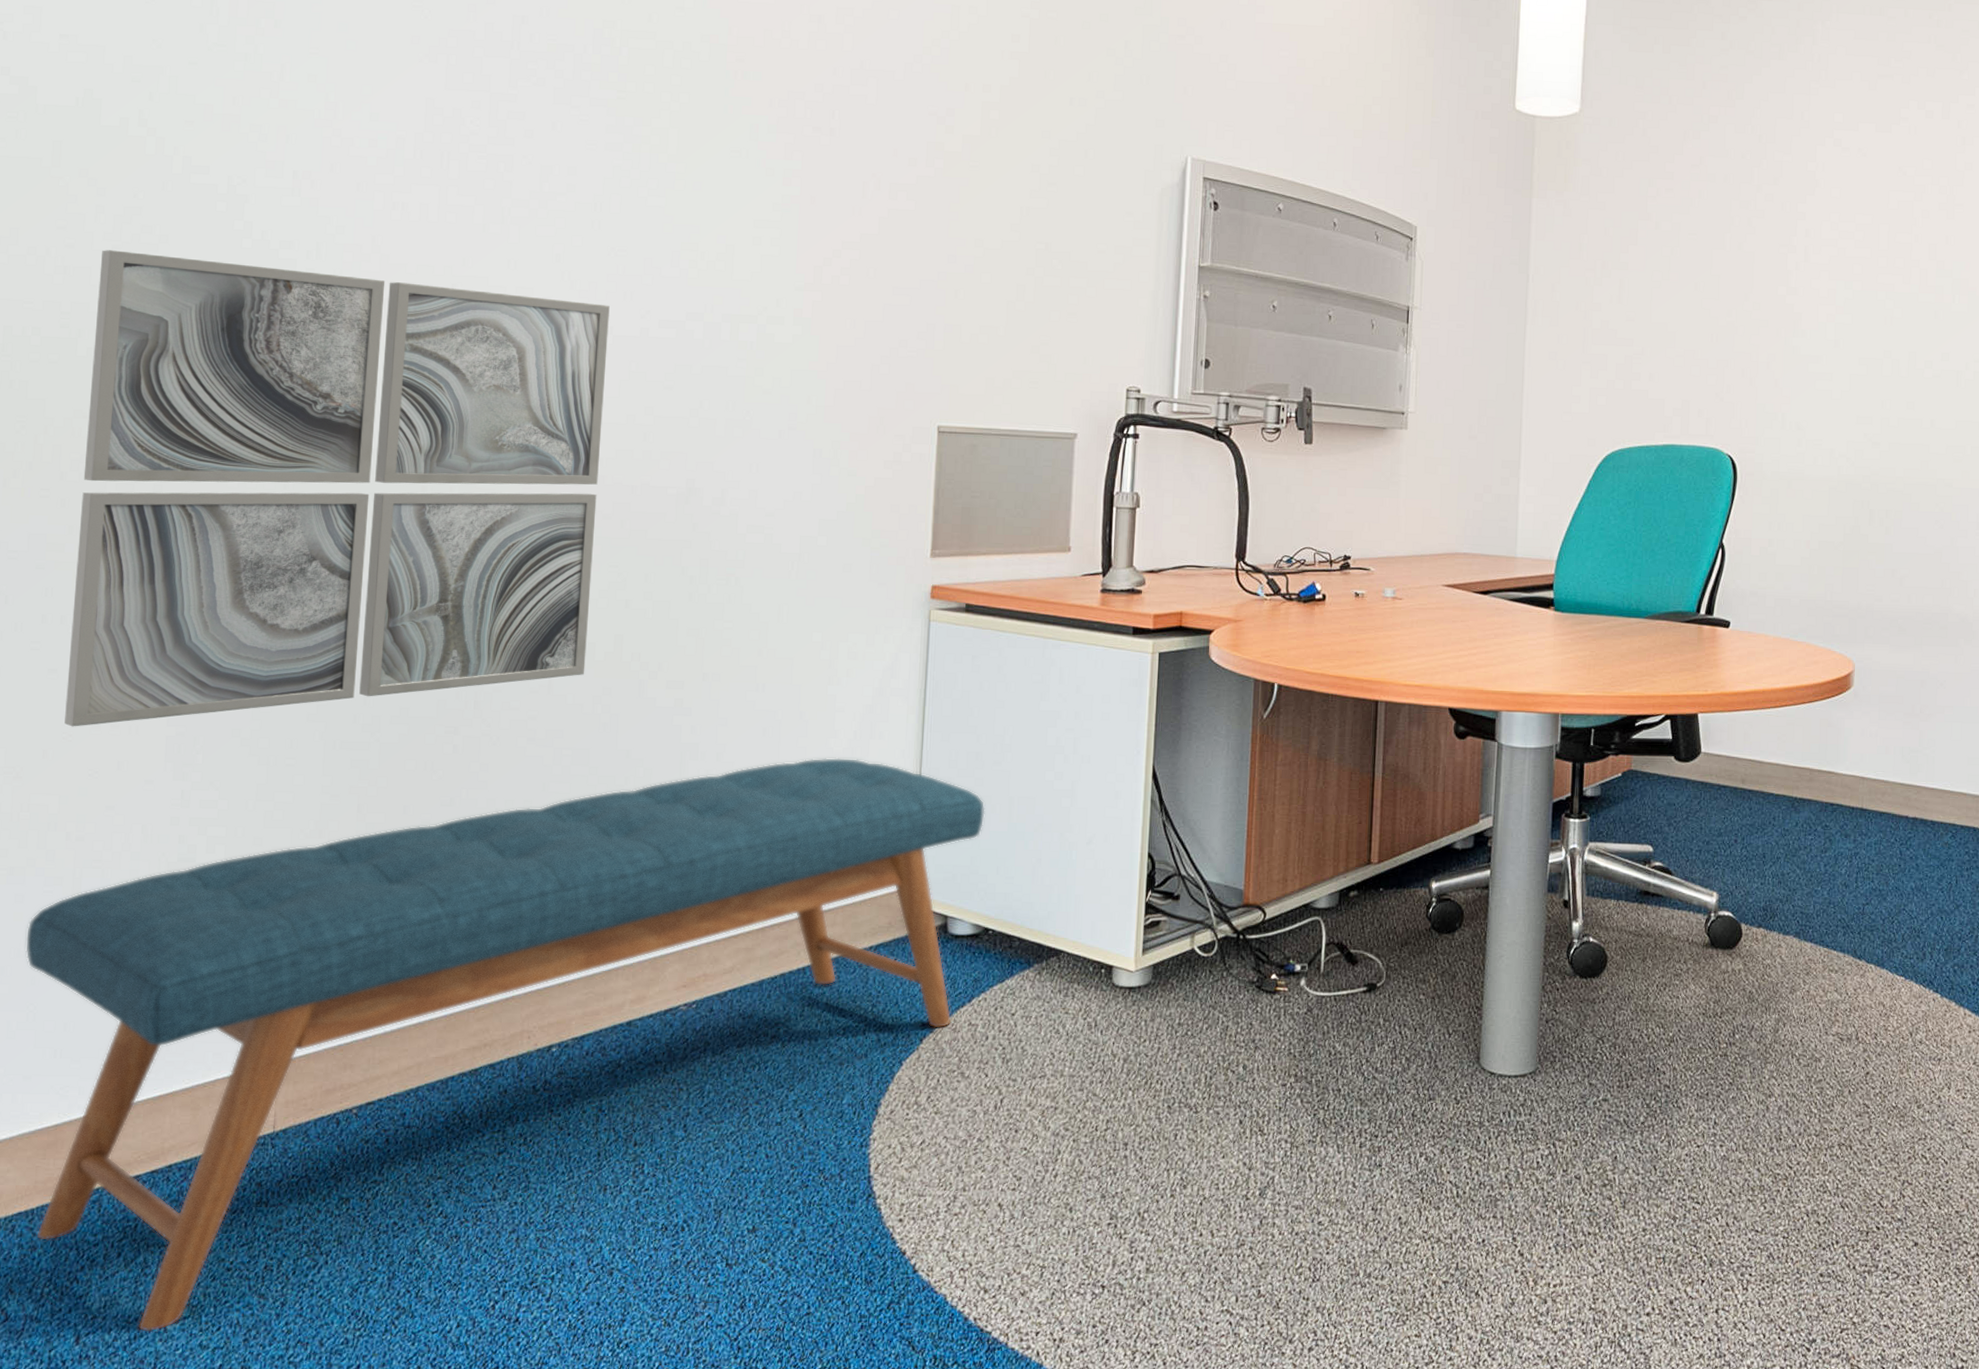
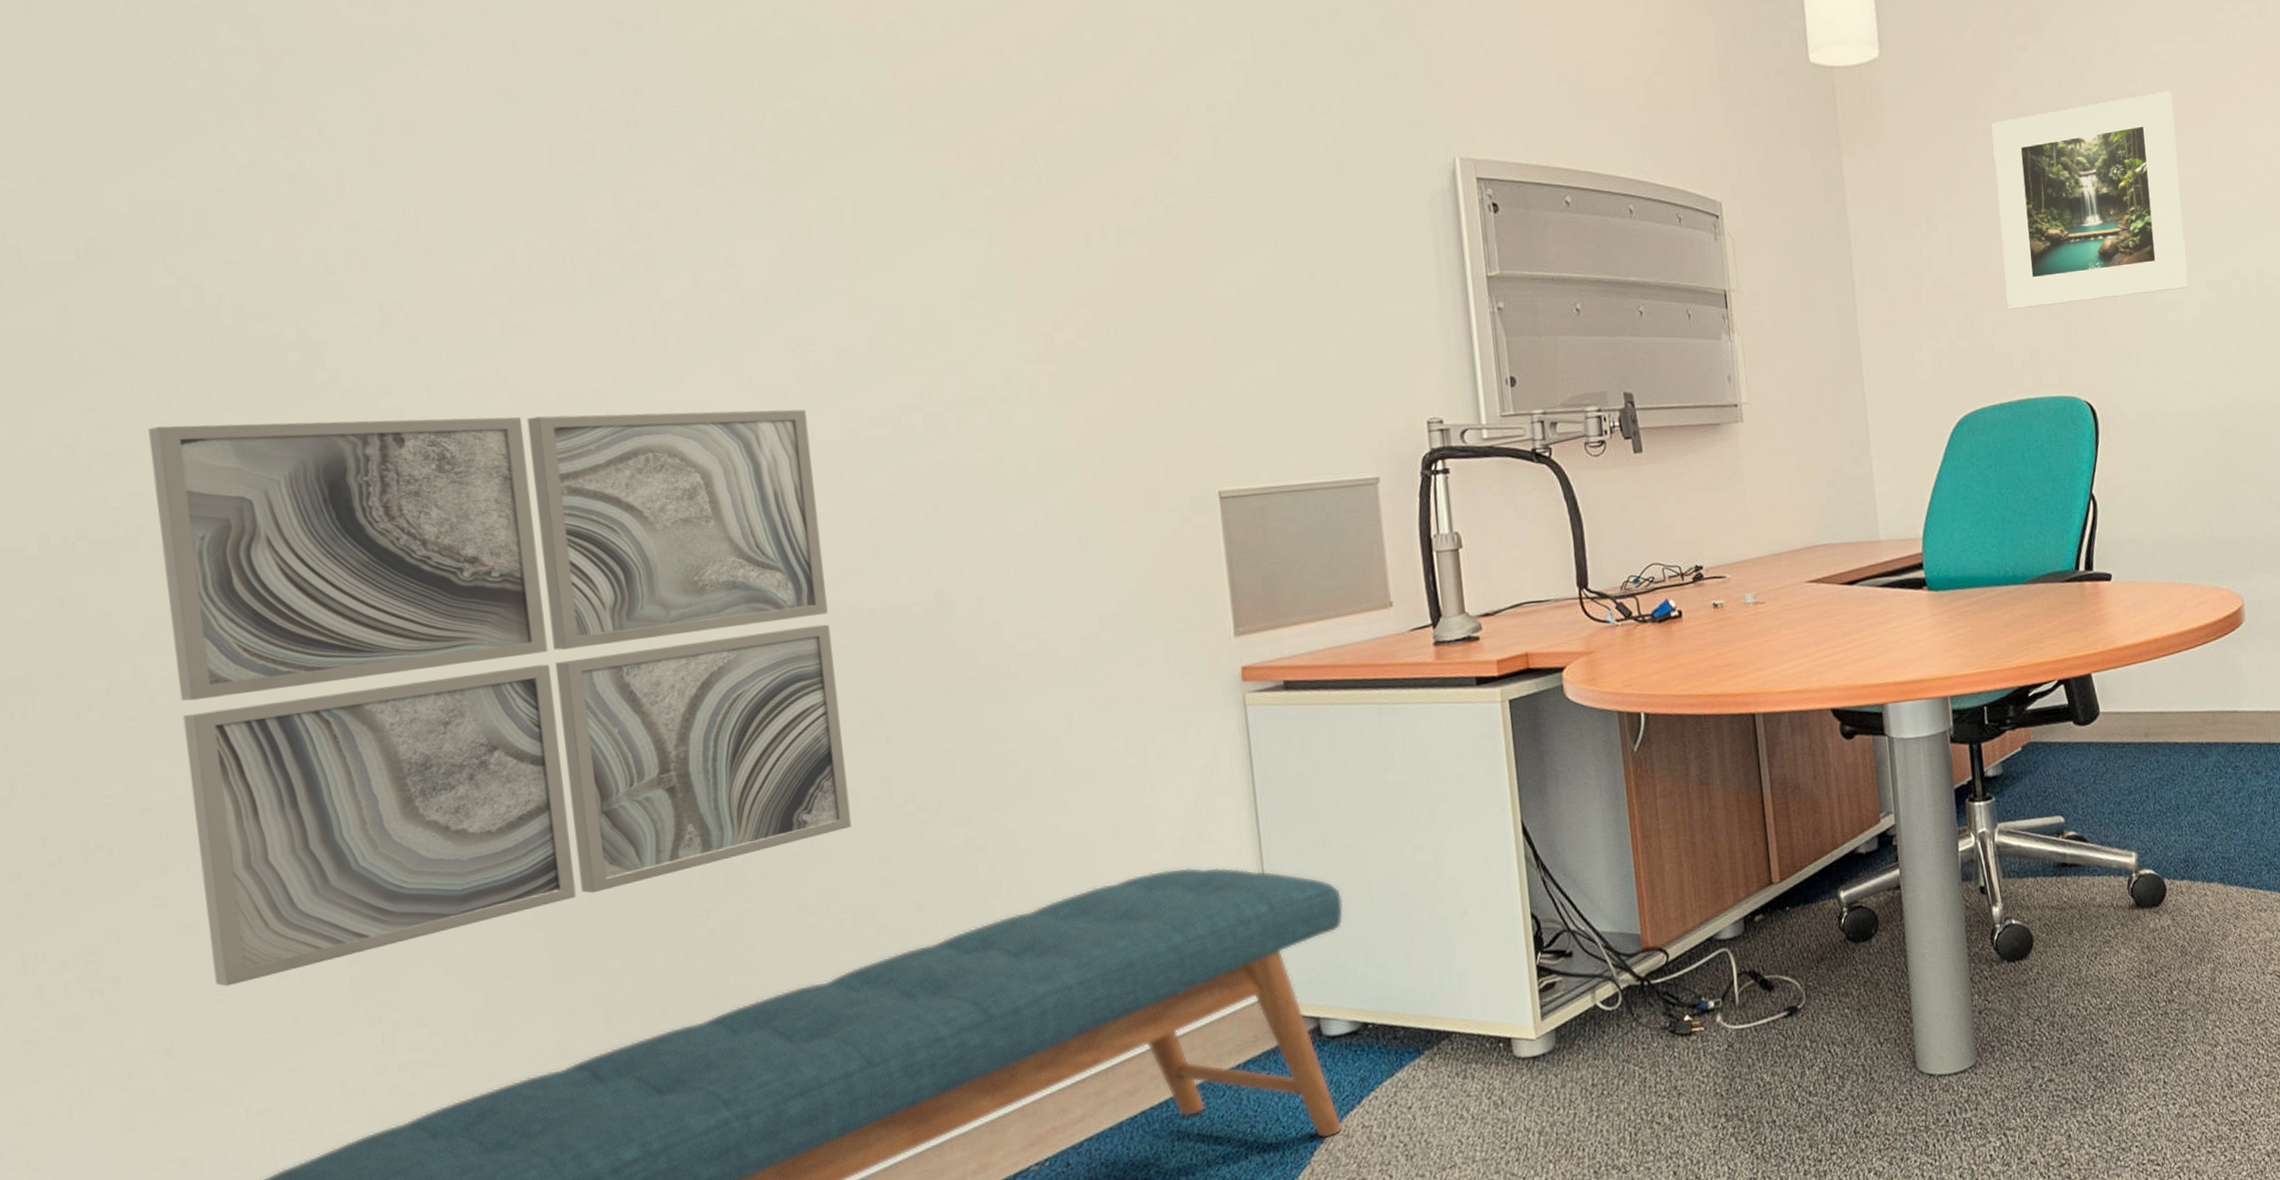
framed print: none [1667,174,1849,362] -> present [1991,90,2188,309]

